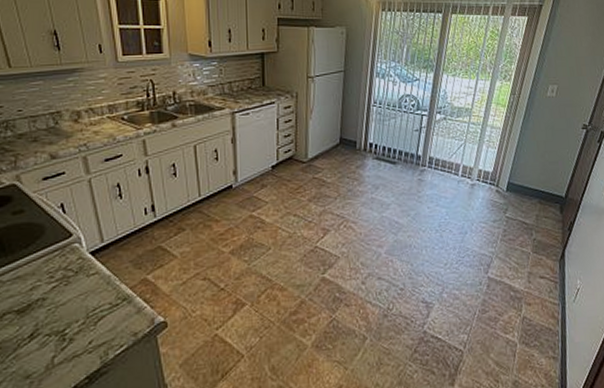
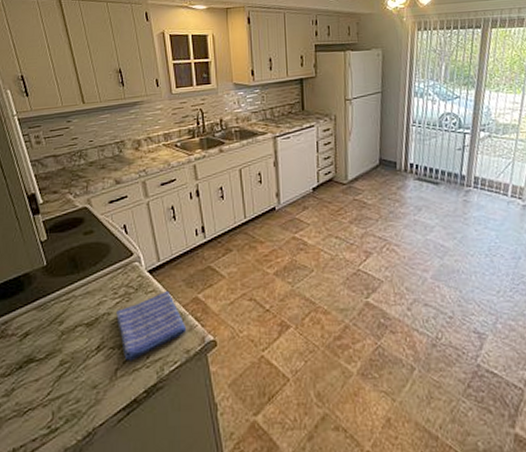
dish towel: none [53,273,134,348] -> present [116,291,187,361]

